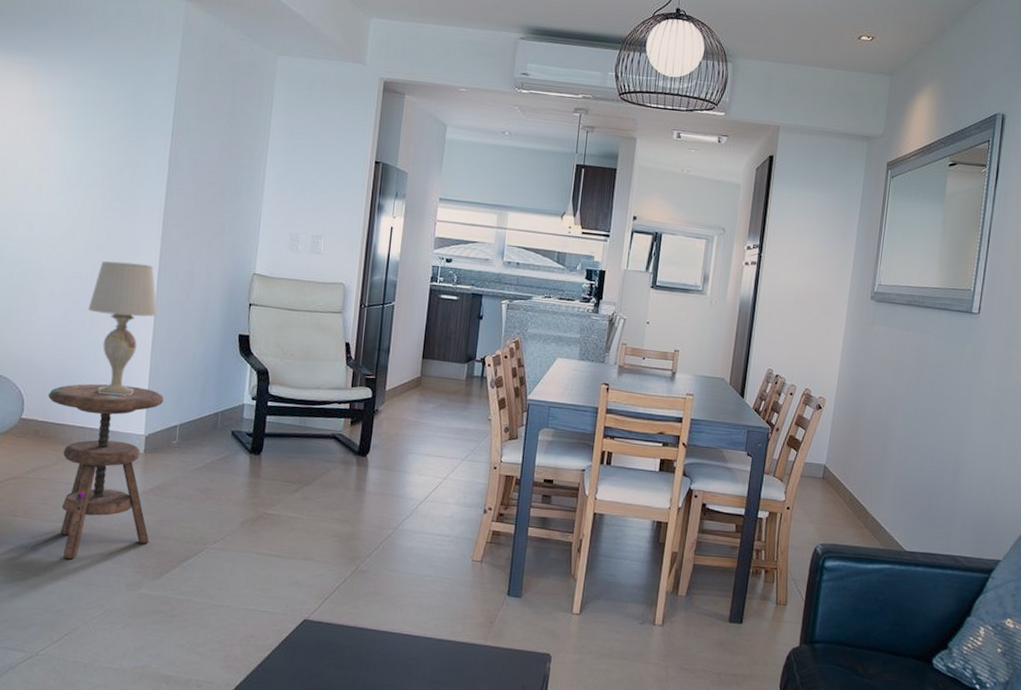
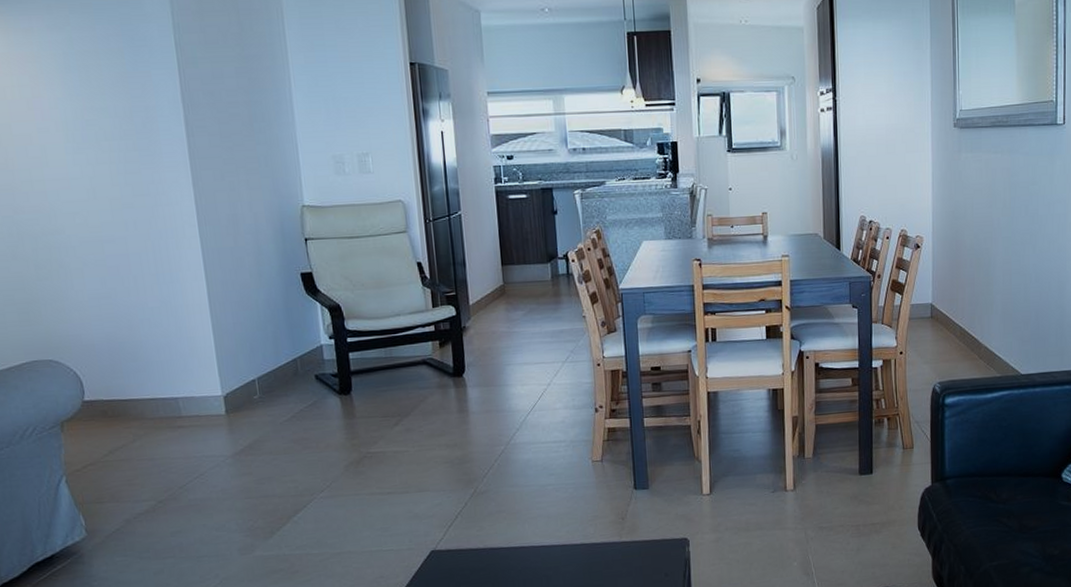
side table: present [48,383,164,560] -> none [107,346,252,537]
table lamp: present [88,260,158,396] -> none [129,215,208,361]

